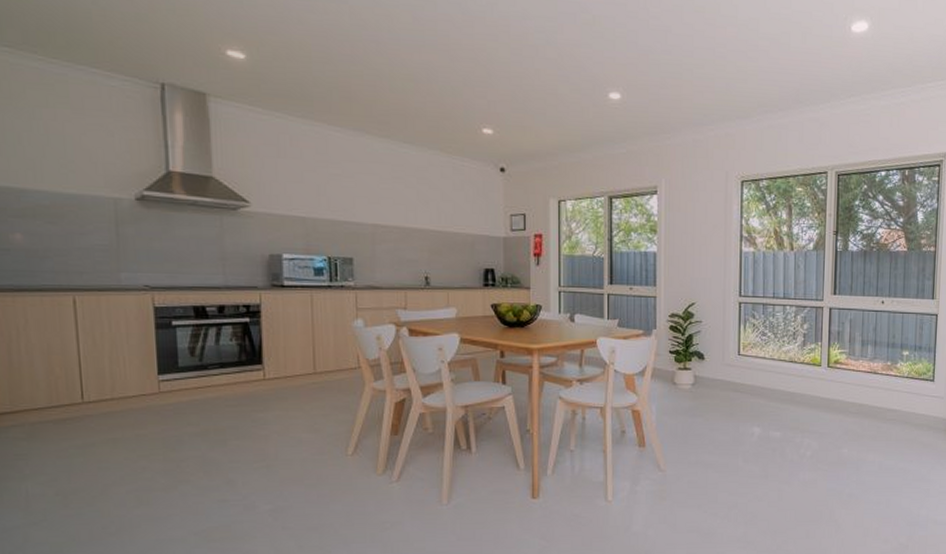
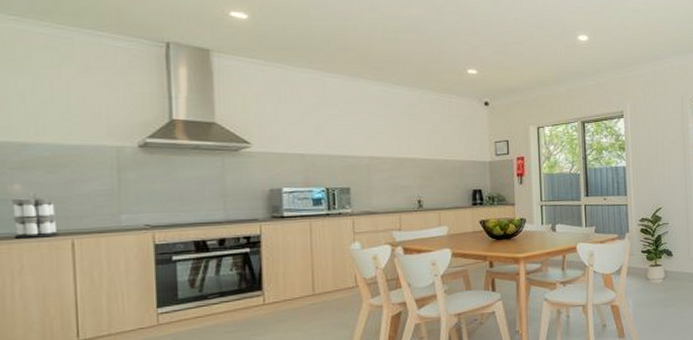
spice rack: none [14,243,61,292] -> present [12,192,60,239]

